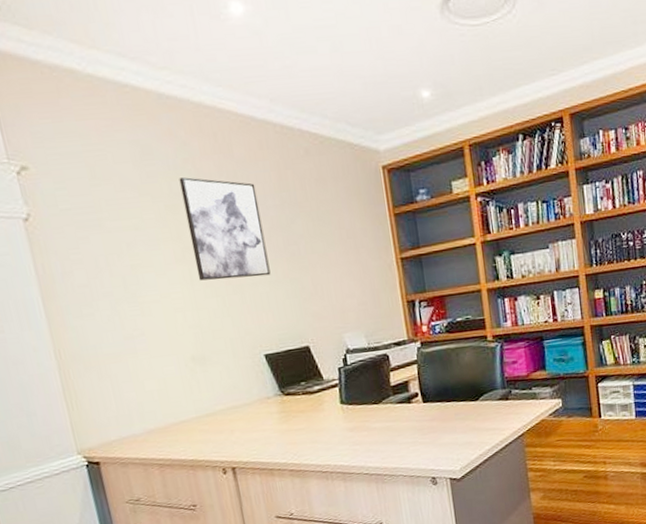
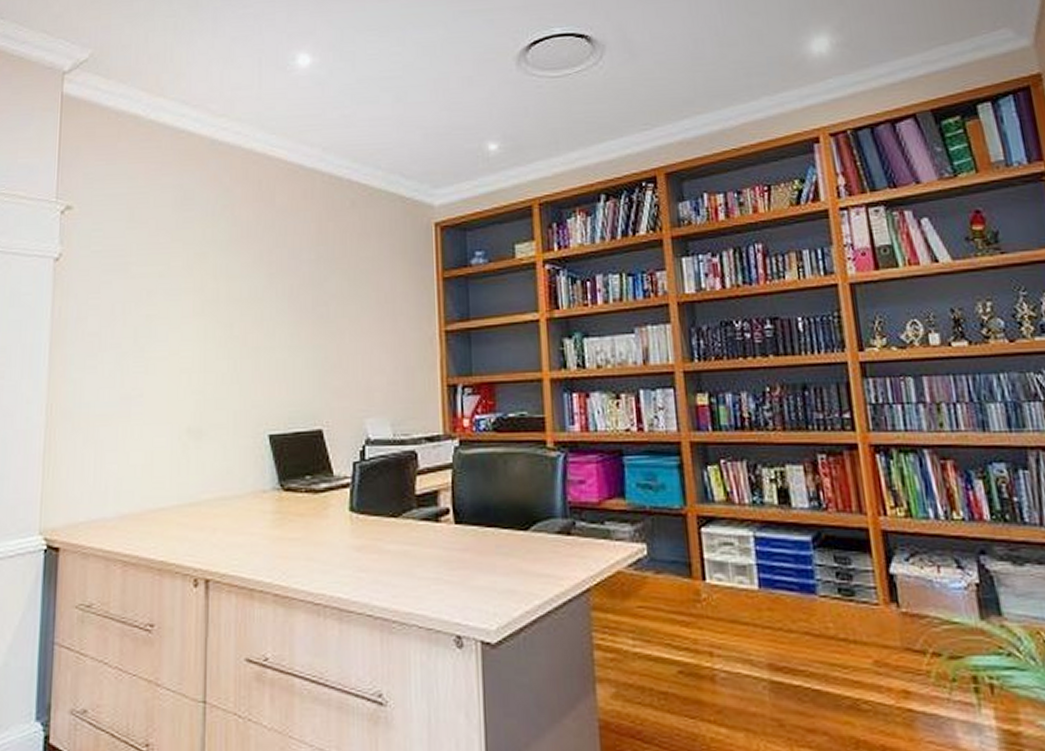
wall art: present [179,177,271,281] -> none [213,225,292,340]

